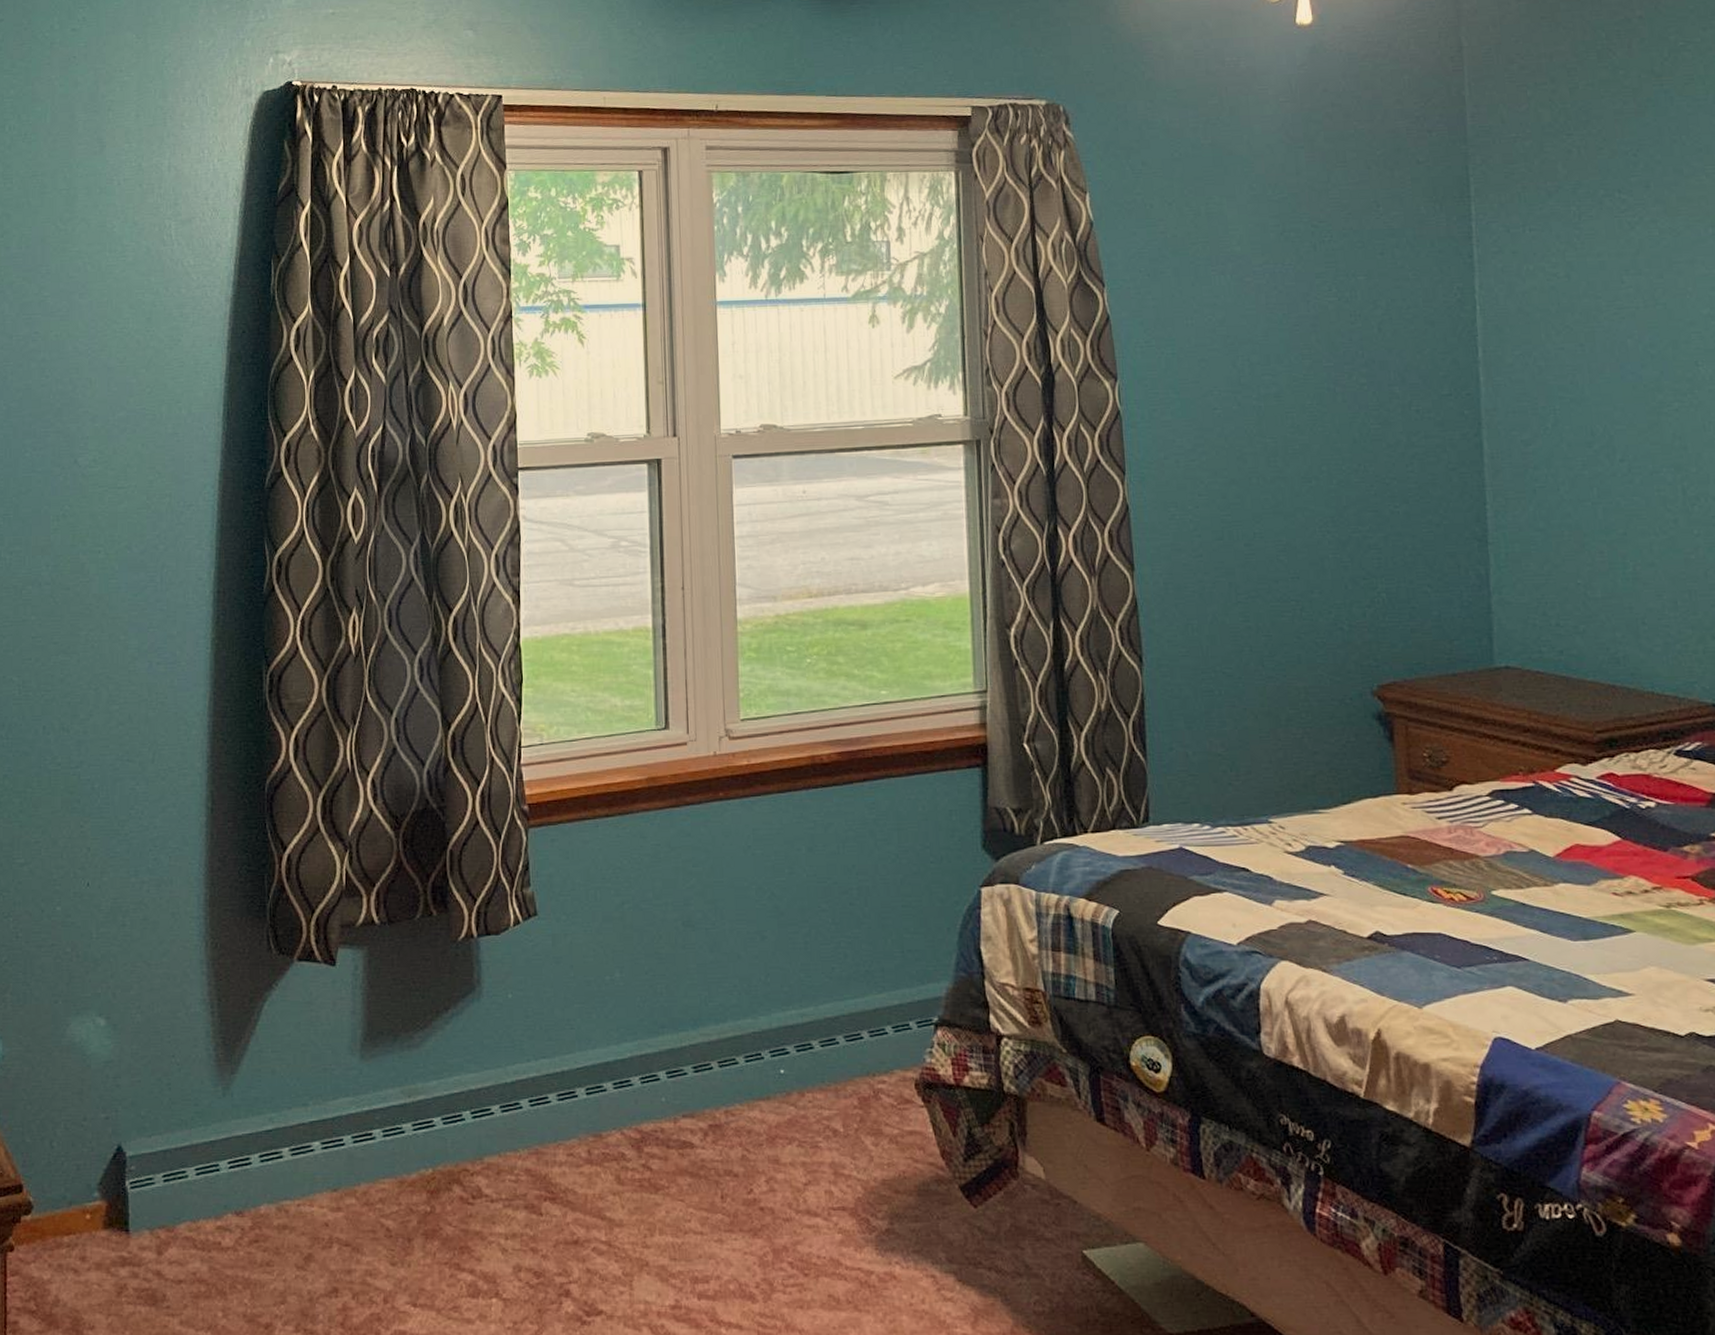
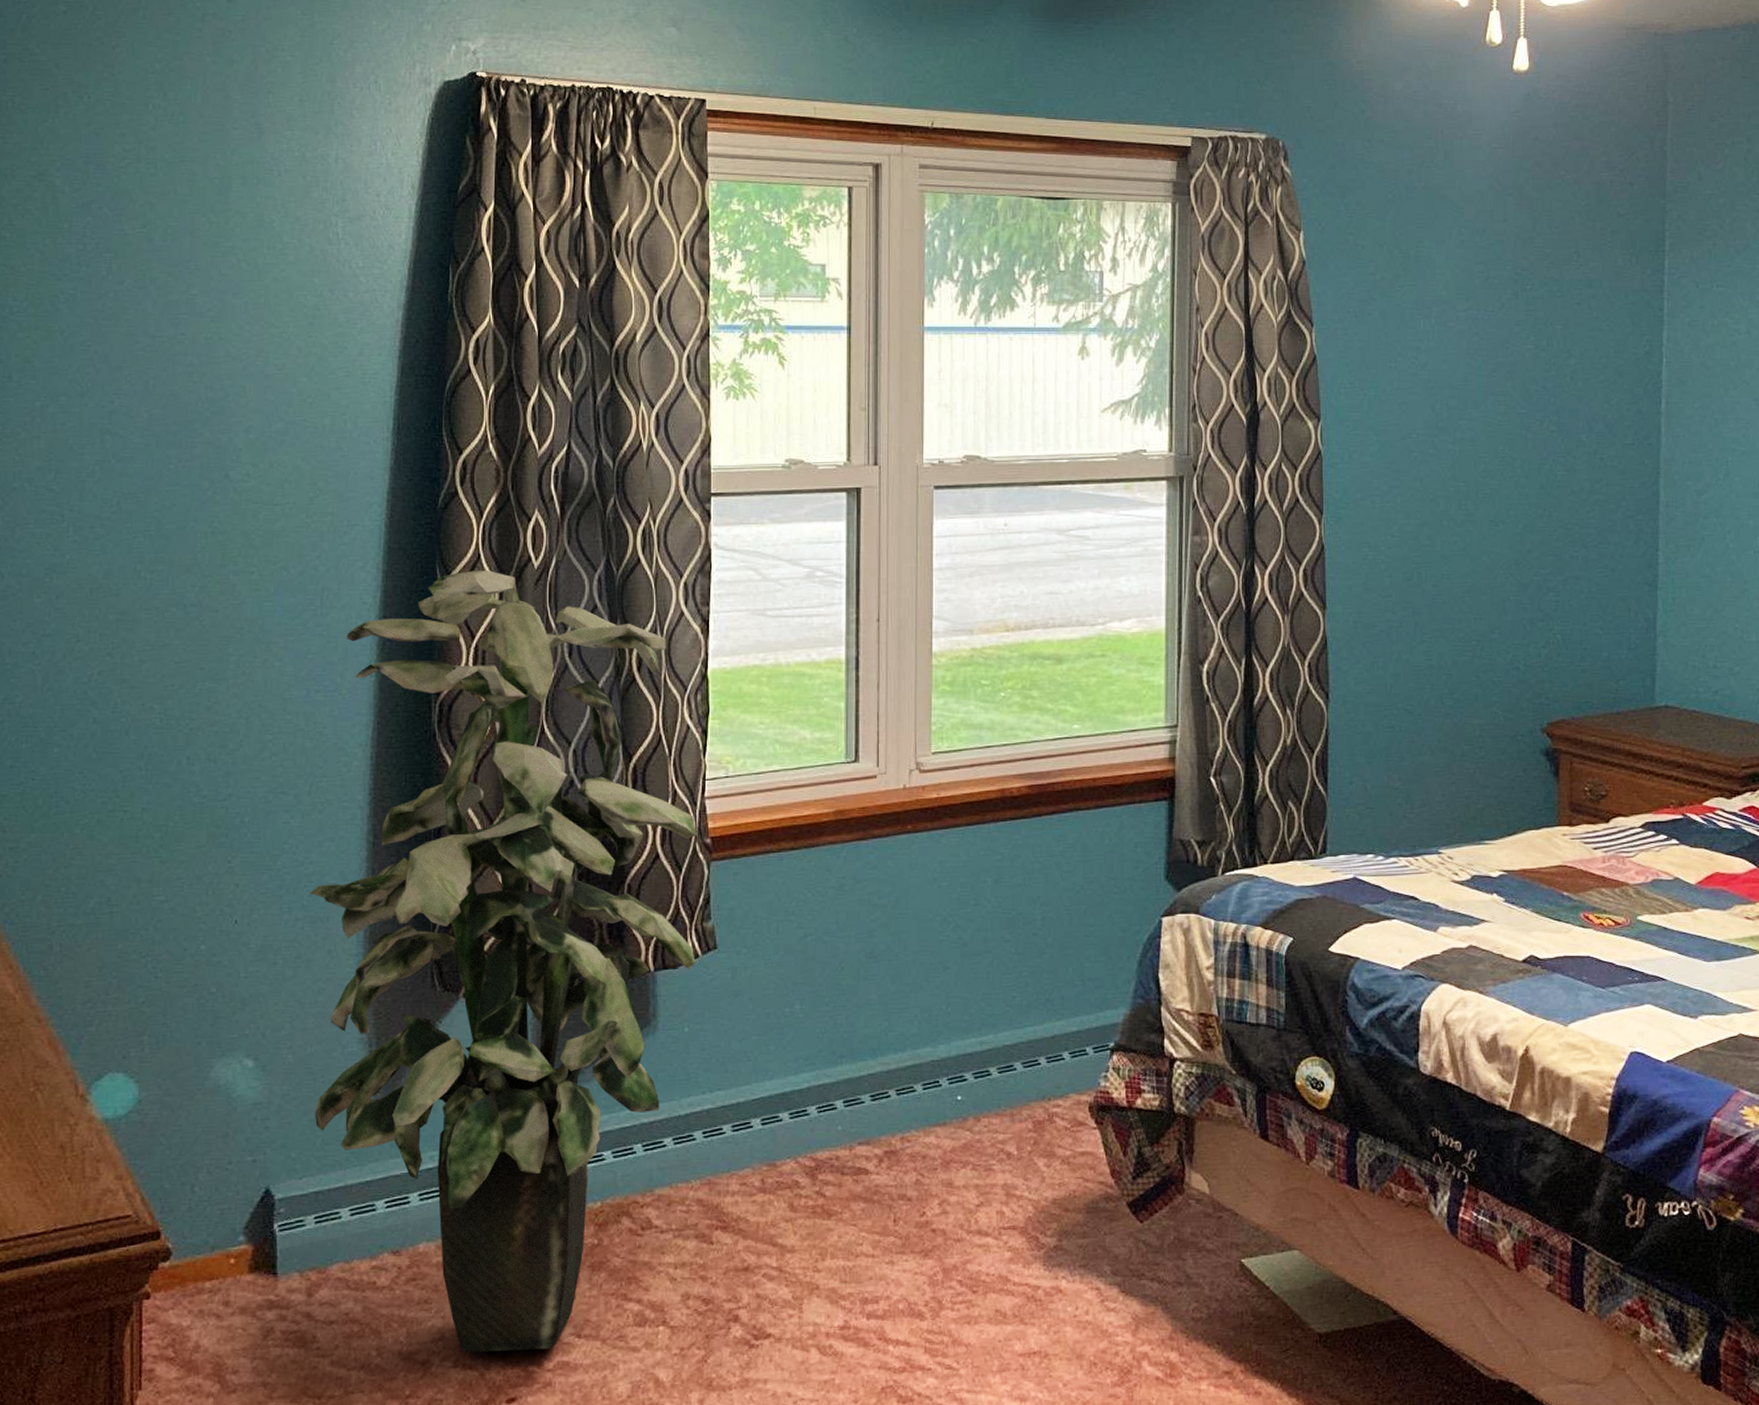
indoor plant: none [154,546,517,1317] -> present [309,570,697,1352]

